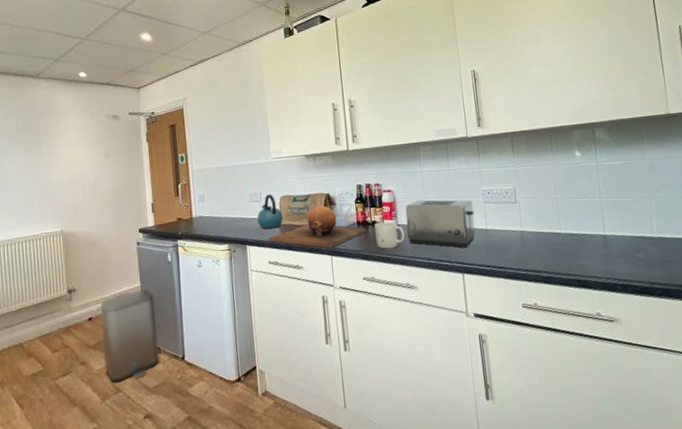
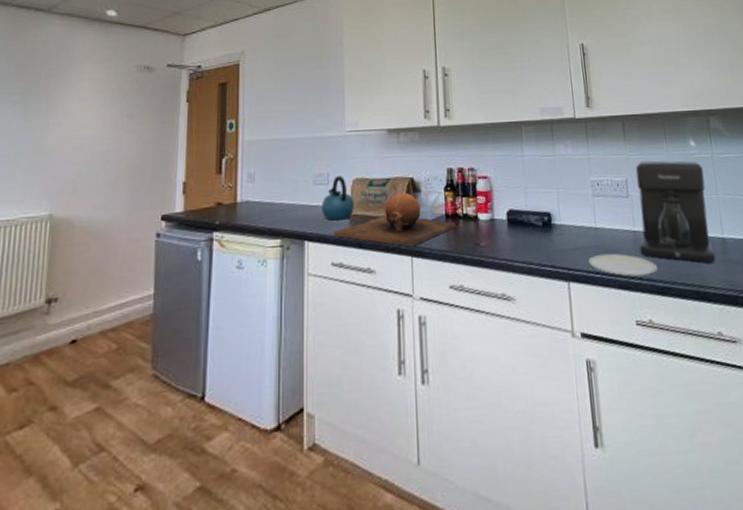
pedal bin: present [101,289,159,384] -> none [84,298,171,439]
mug: present [374,221,405,249] -> none [465,215,502,250]
toaster: present [405,199,475,248] -> none [503,189,583,250]
plate: none [480,250,543,269] -> present [588,253,658,277]
coffee maker: none [523,169,597,256] -> present [635,160,716,263]

